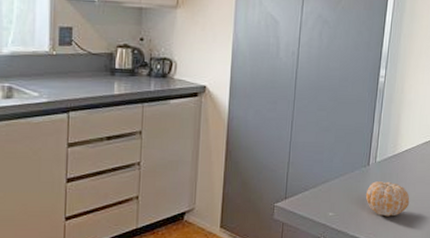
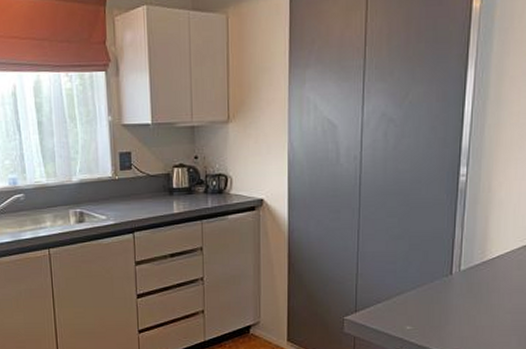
fruit: present [365,181,410,217] -> none [449,292,505,331]

